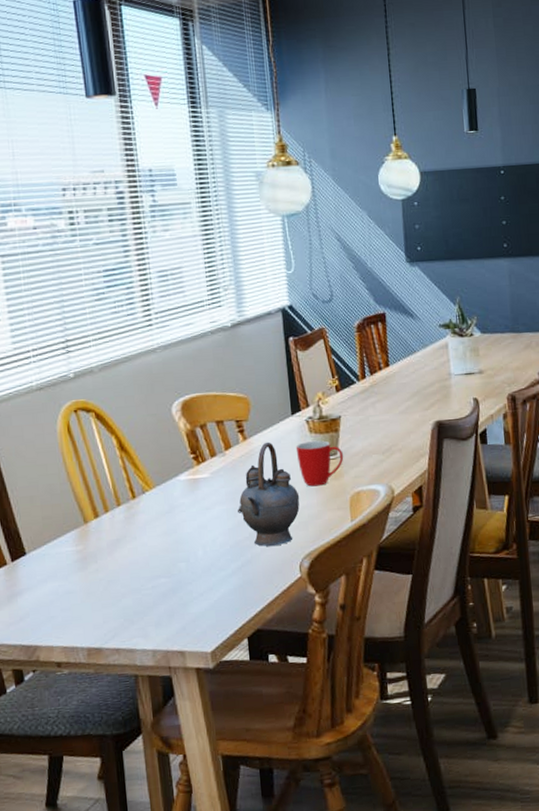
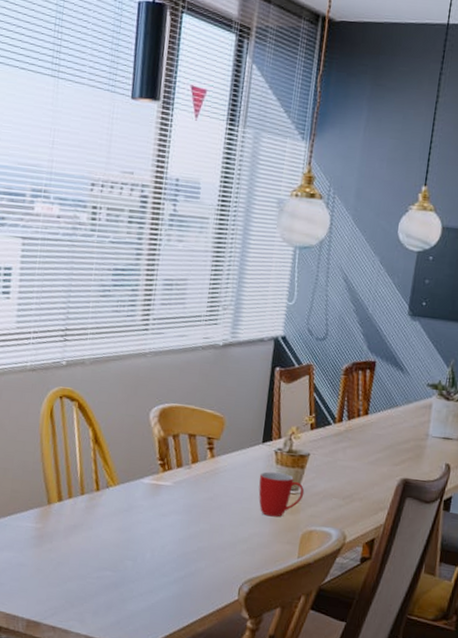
teapot: present [238,441,300,547] -> none [191,463,253,565]

